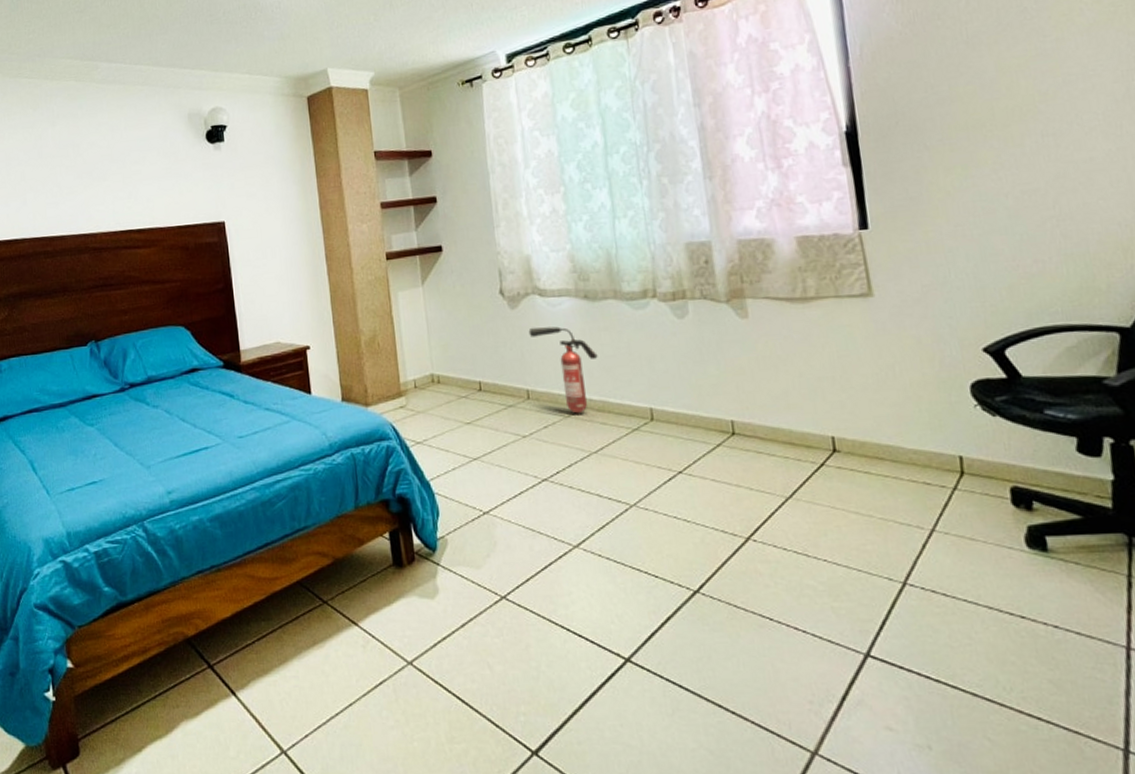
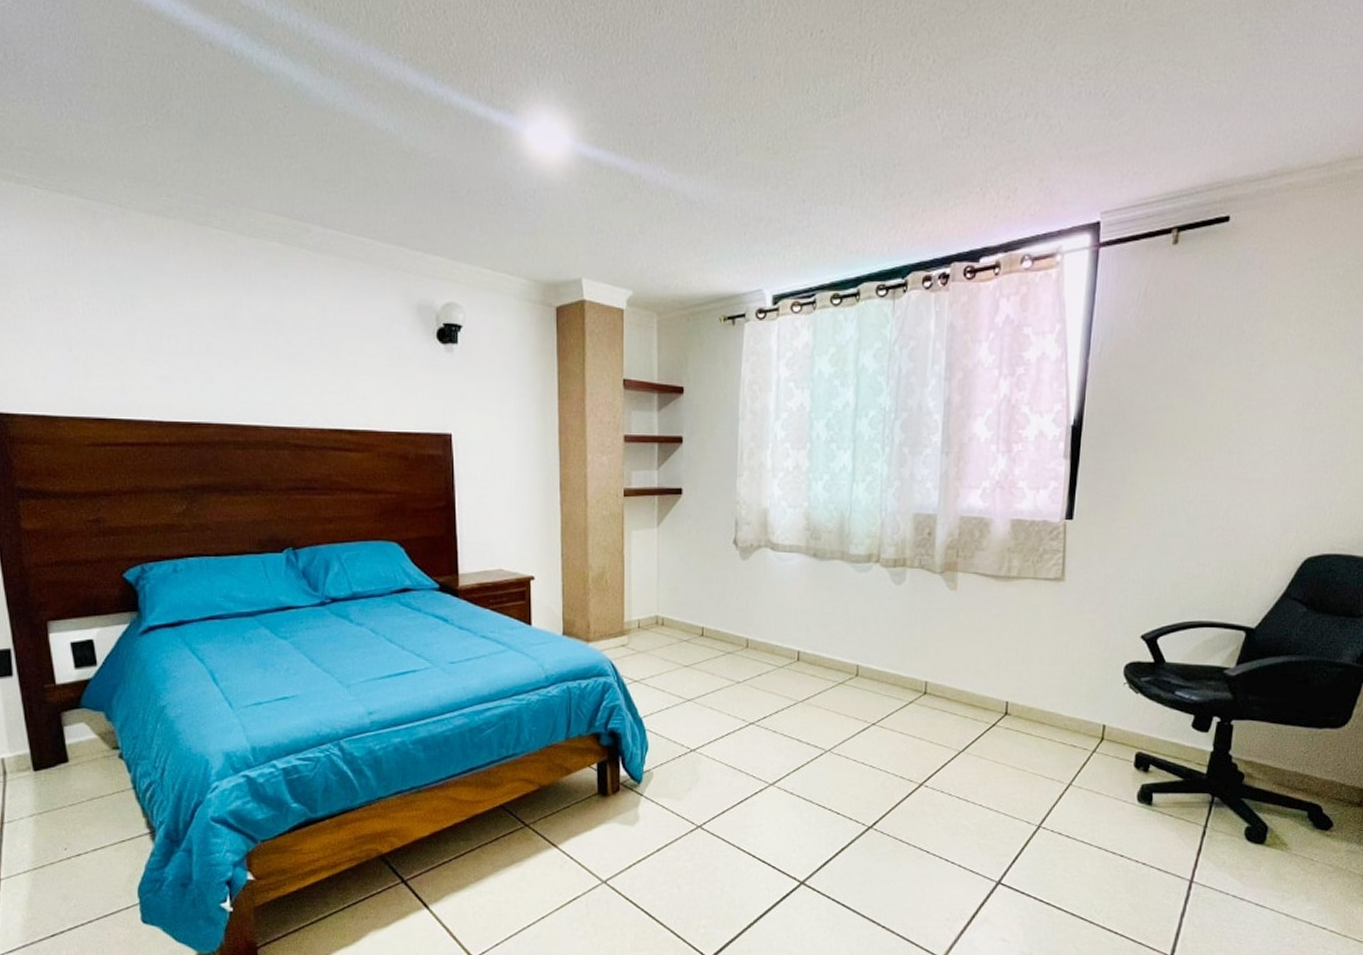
fire extinguisher: present [528,326,598,414] -> none [756,579,817,665]

